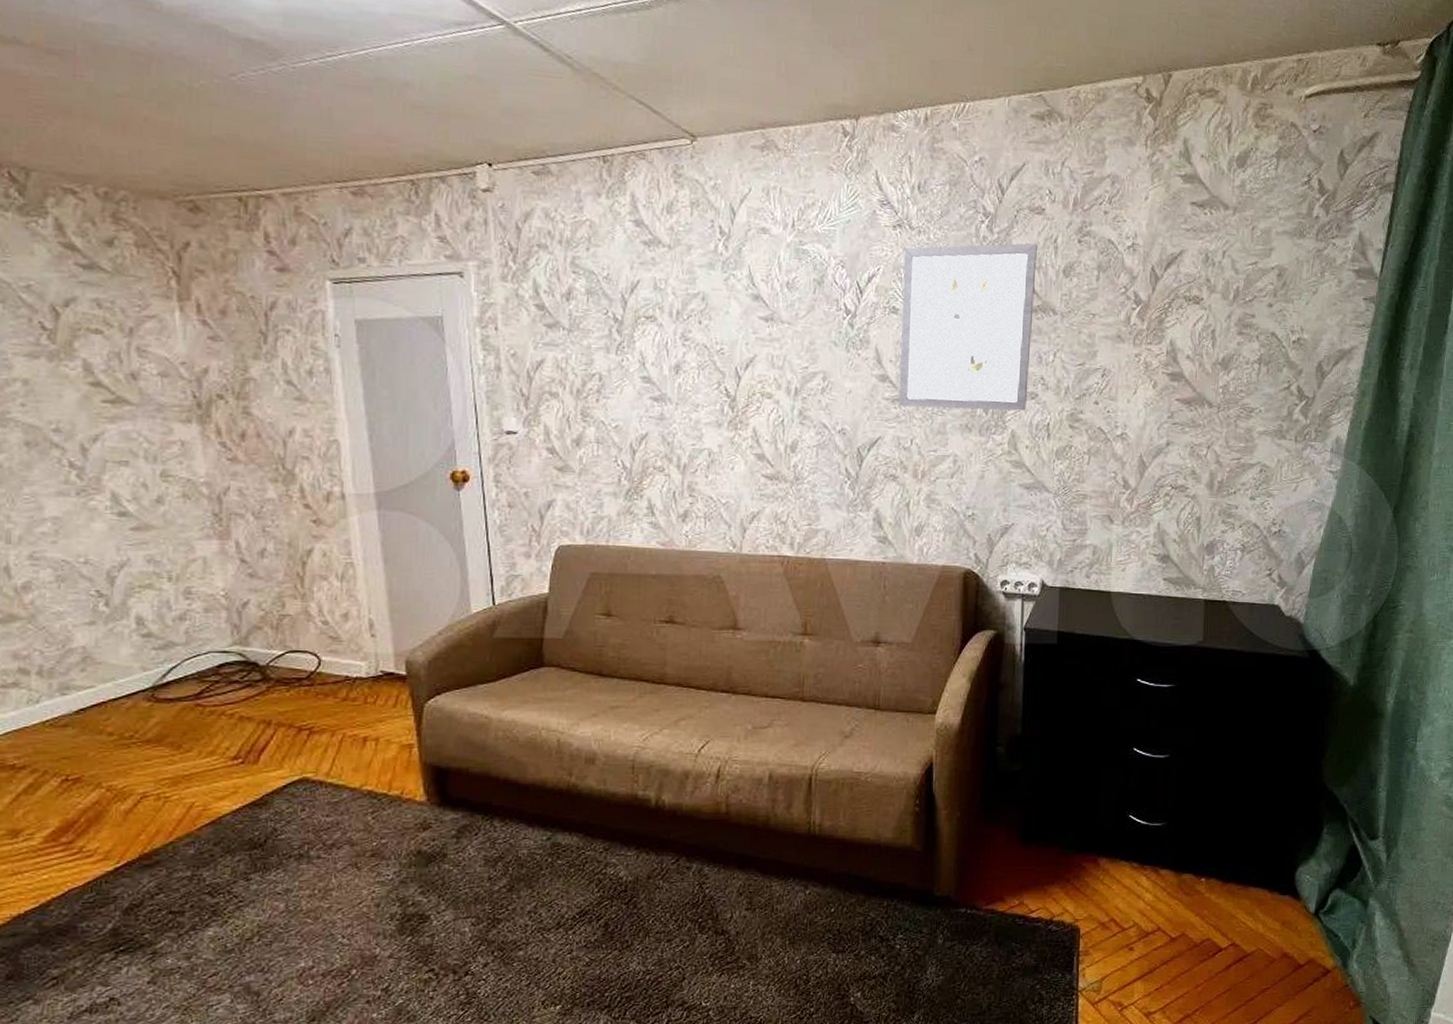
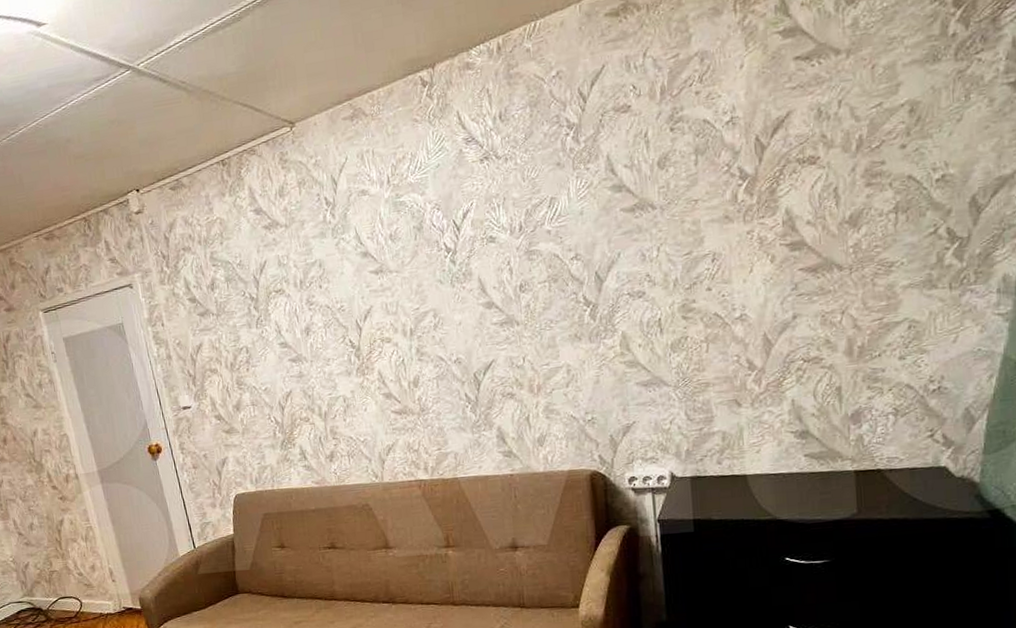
wall art: present [899,243,1037,411] -> none [494,142,635,329]

